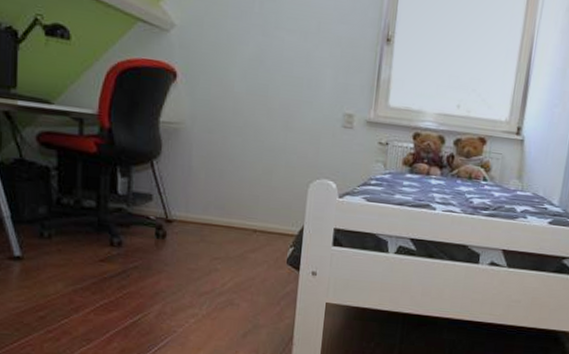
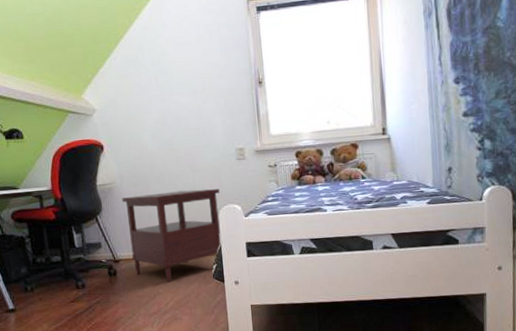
side table: none [189,144,315,259] -> present [122,189,222,282]

